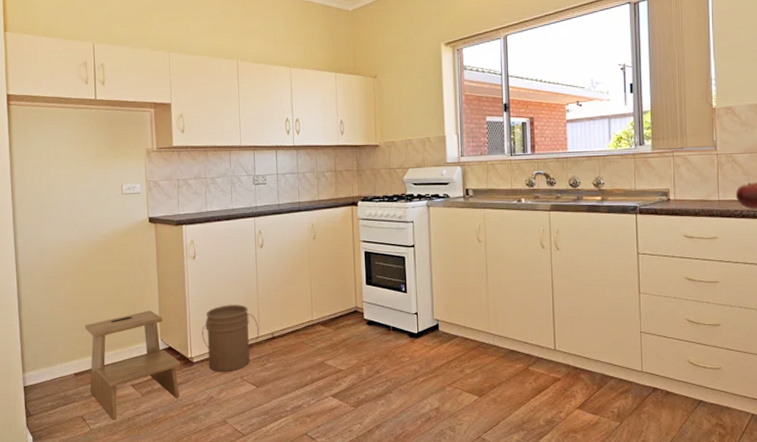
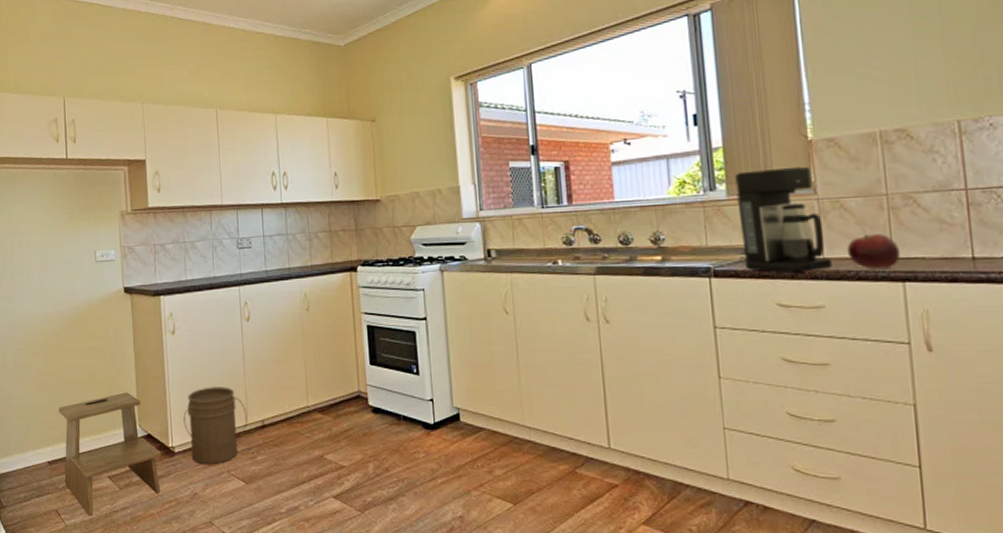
coffee maker: none [659,128,724,211] -> present [735,166,832,273]

